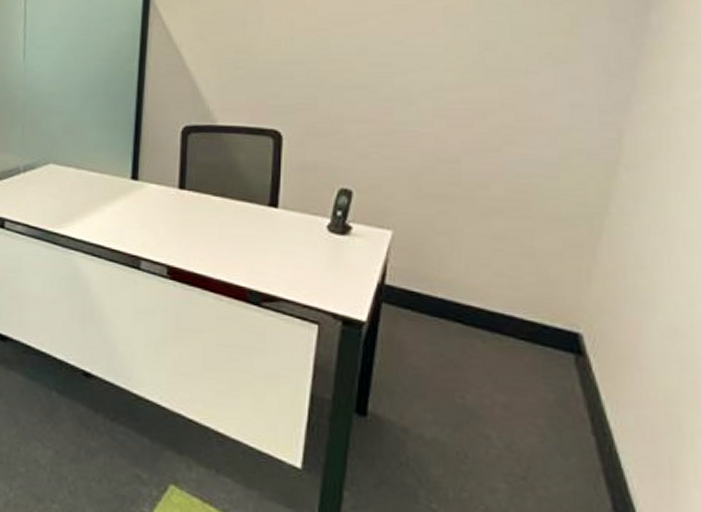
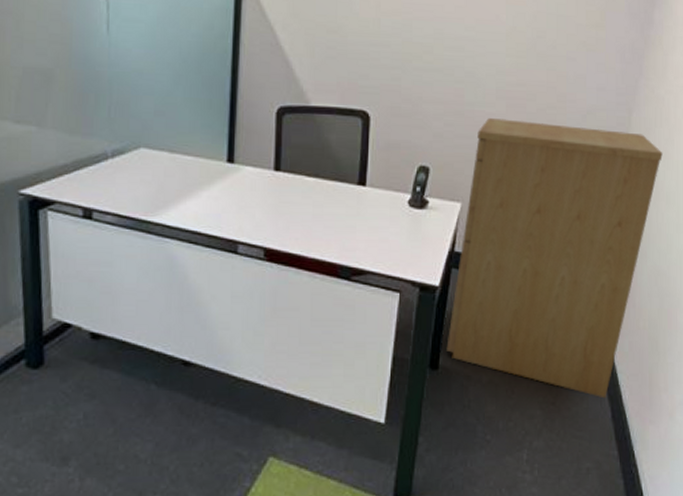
filing cabinet: none [377,137,674,483] -> present [446,117,663,399]

